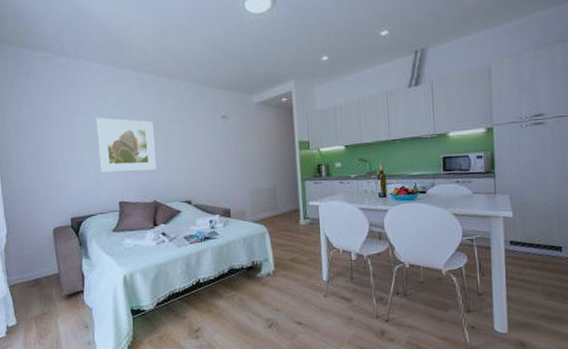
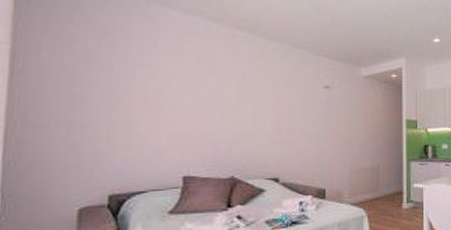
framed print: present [96,117,157,173] -> none [161,73,241,140]

